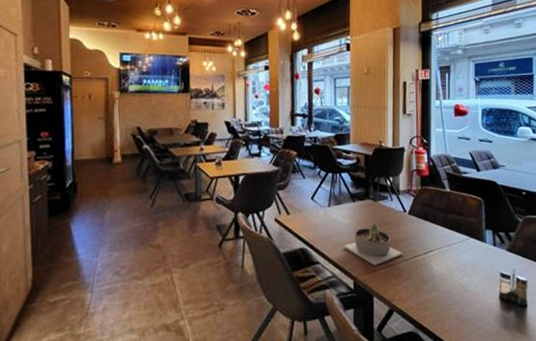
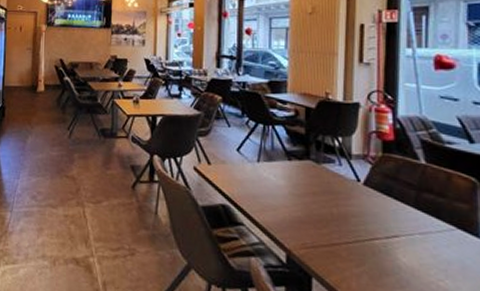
succulent planter: present [343,222,403,266] -> none [275,188,355,241]

